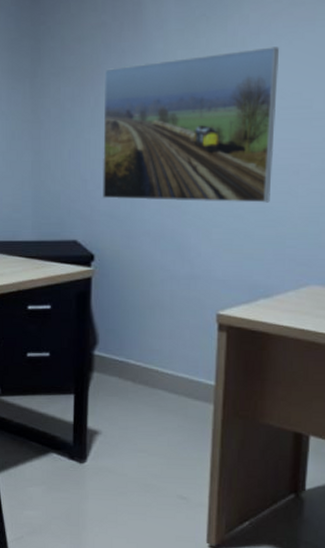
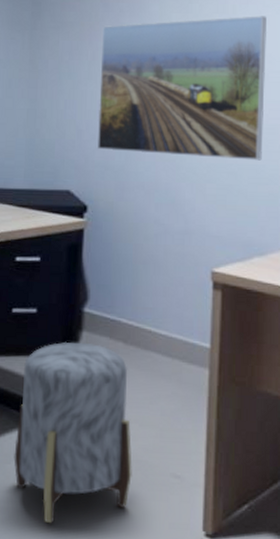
stool: none [35,382,142,537] -> present [14,341,132,524]

